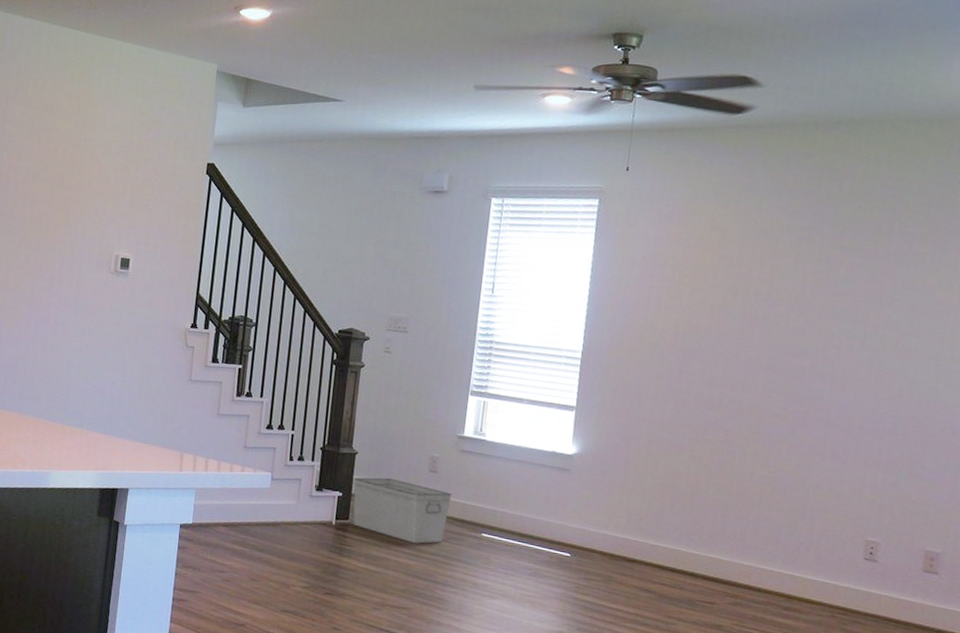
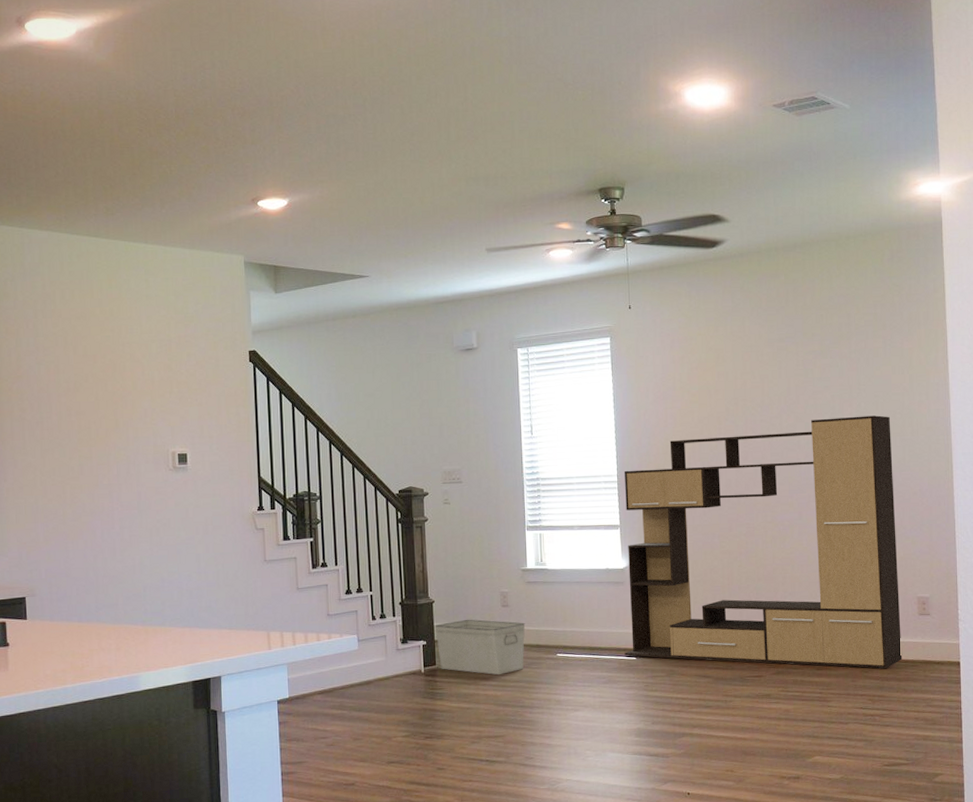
media console: none [558,323,926,625] -> present [624,415,903,669]

